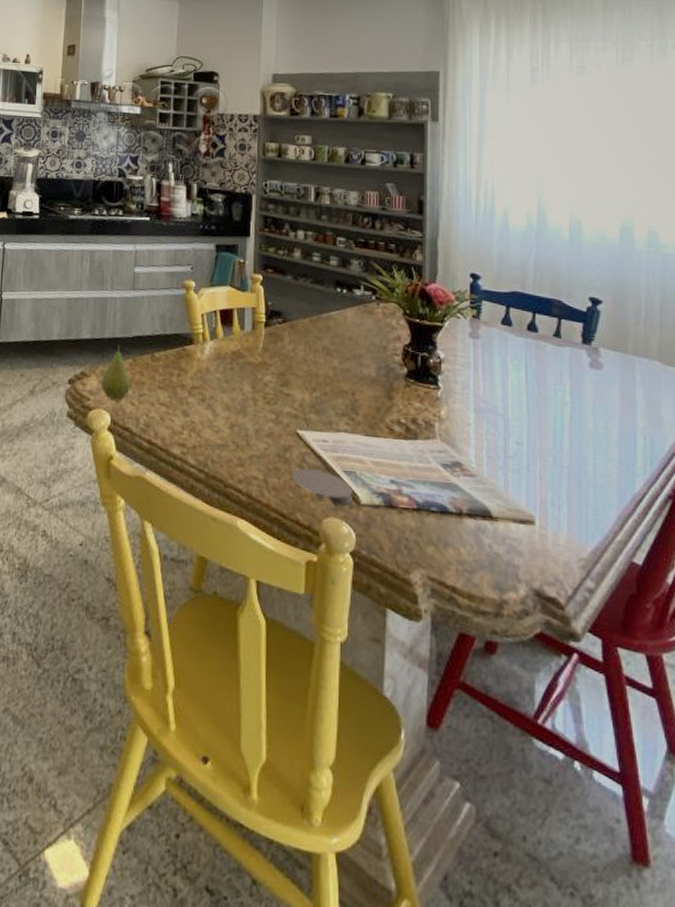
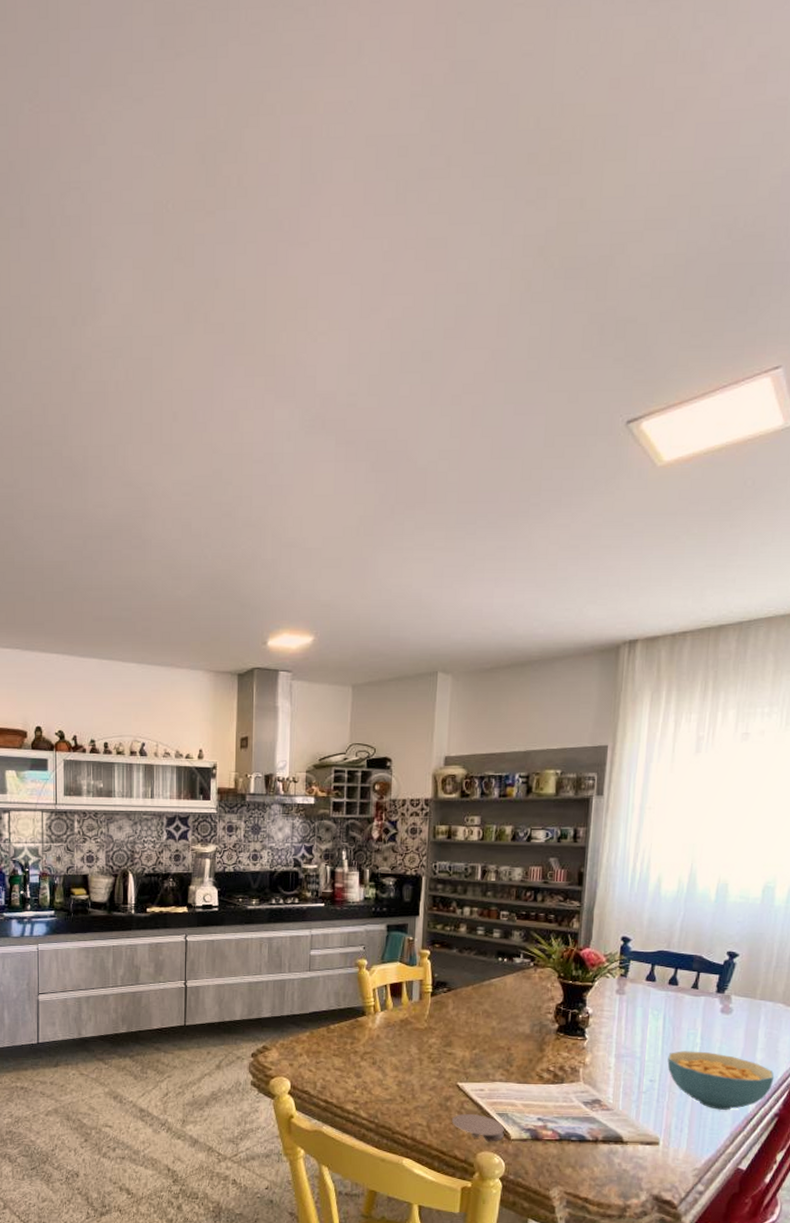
fruit: present [102,344,130,401] -> none [282,1020,308,1069]
cereal bowl: none [535,409,662,487] -> present [667,1051,775,1110]

